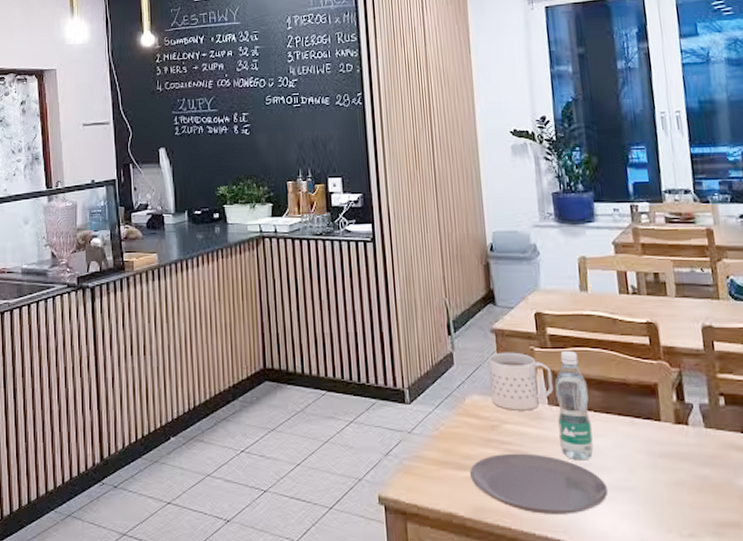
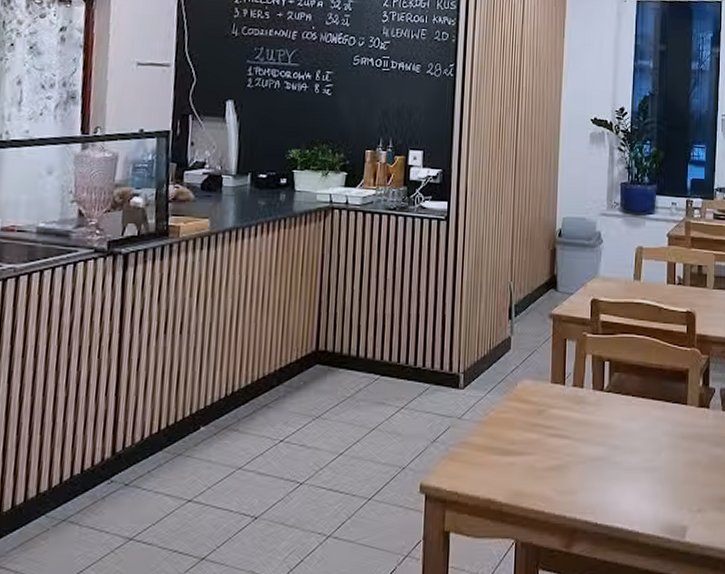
plate: present [470,453,609,514] -> none [513,437,635,496]
mug: present [487,352,554,411] -> none [541,337,600,395]
bottle: present [554,350,594,461] -> none [598,336,630,443]

